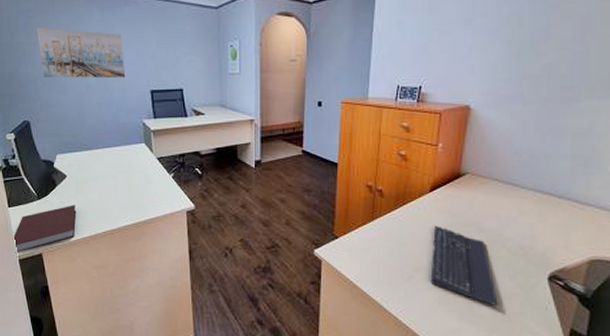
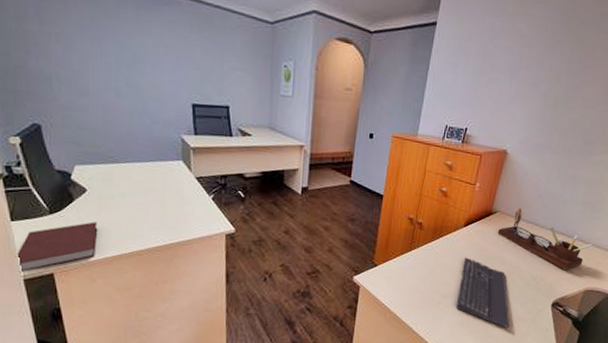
wall art: present [36,27,126,78] -> none [51,15,163,88]
desk organizer: none [470,167,592,238] -> present [497,208,593,271]

